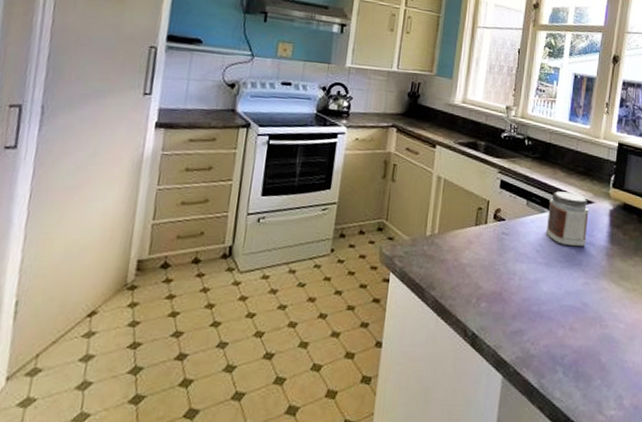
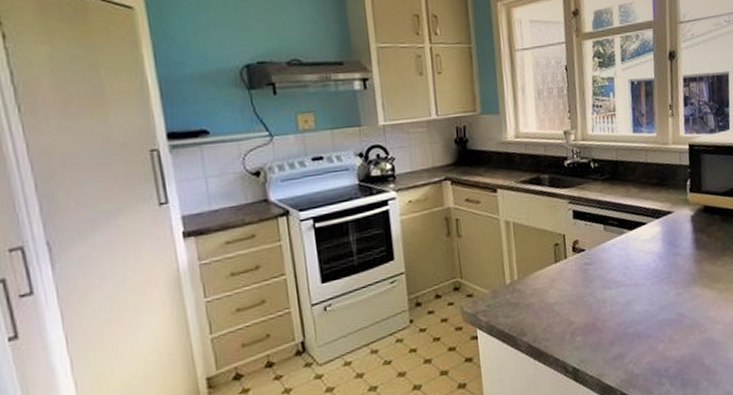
jar: present [545,191,590,247] -> none [626,206,672,262]

